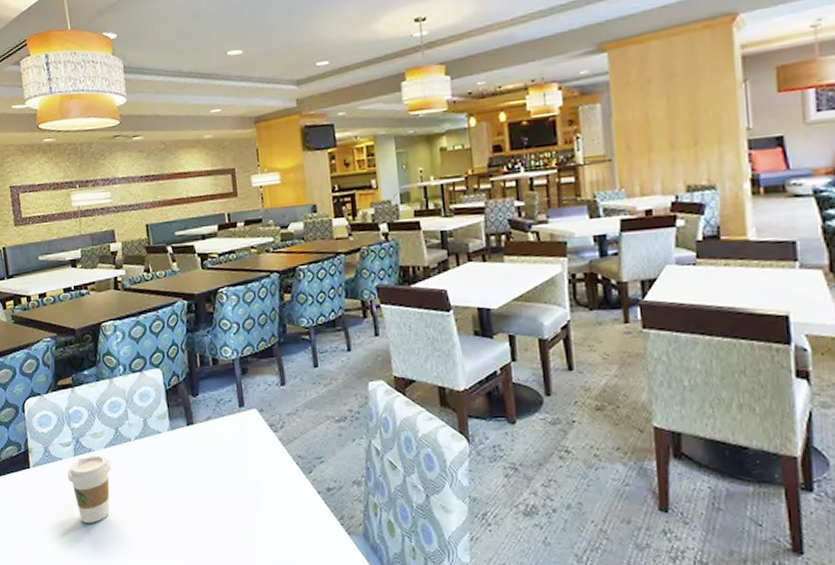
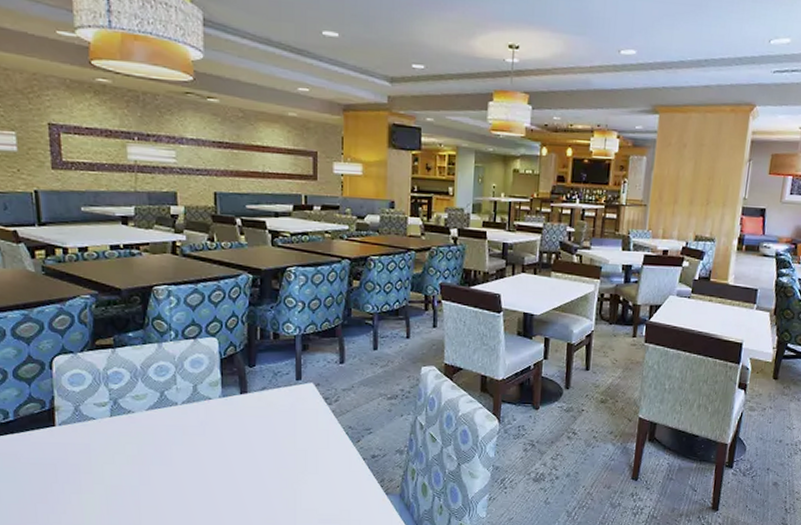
coffee cup: present [67,454,112,523] -> none [101,416,154,482]

